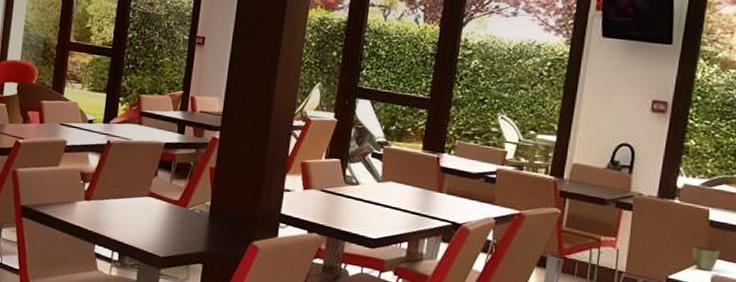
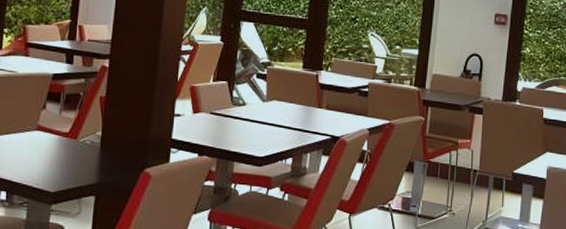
cup: present [692,246,719,271] -> none [532,142,552,164]

